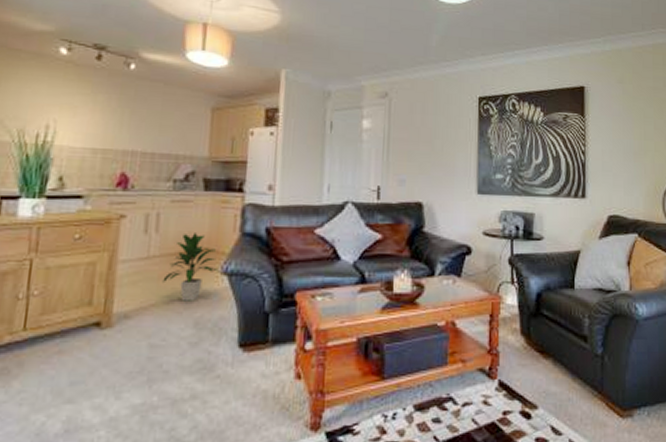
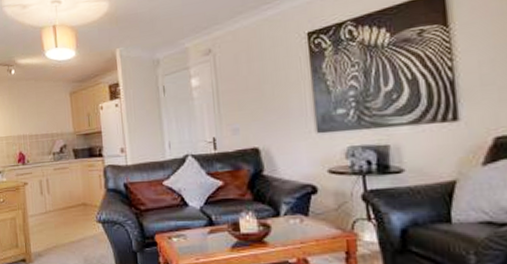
indoor plant: present [162,233,219,301] -> none [58,192,95,244]

